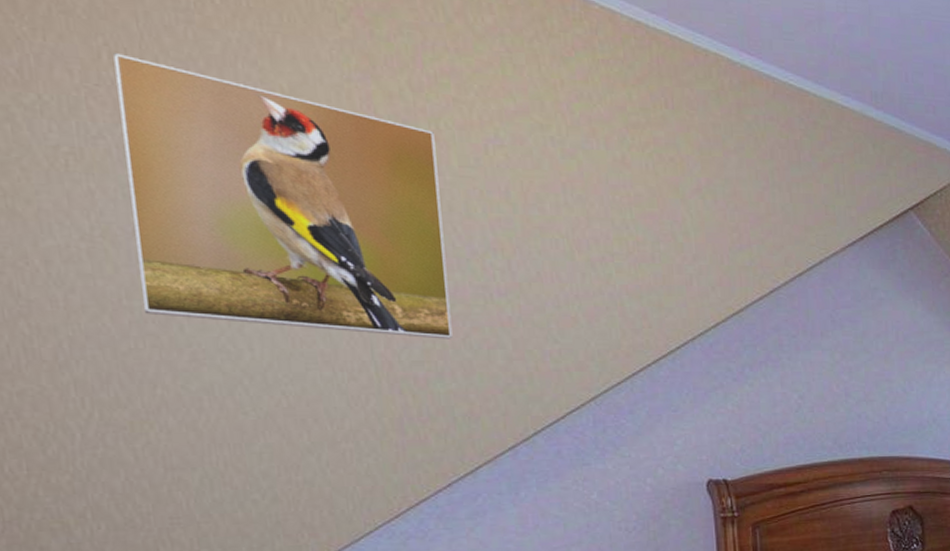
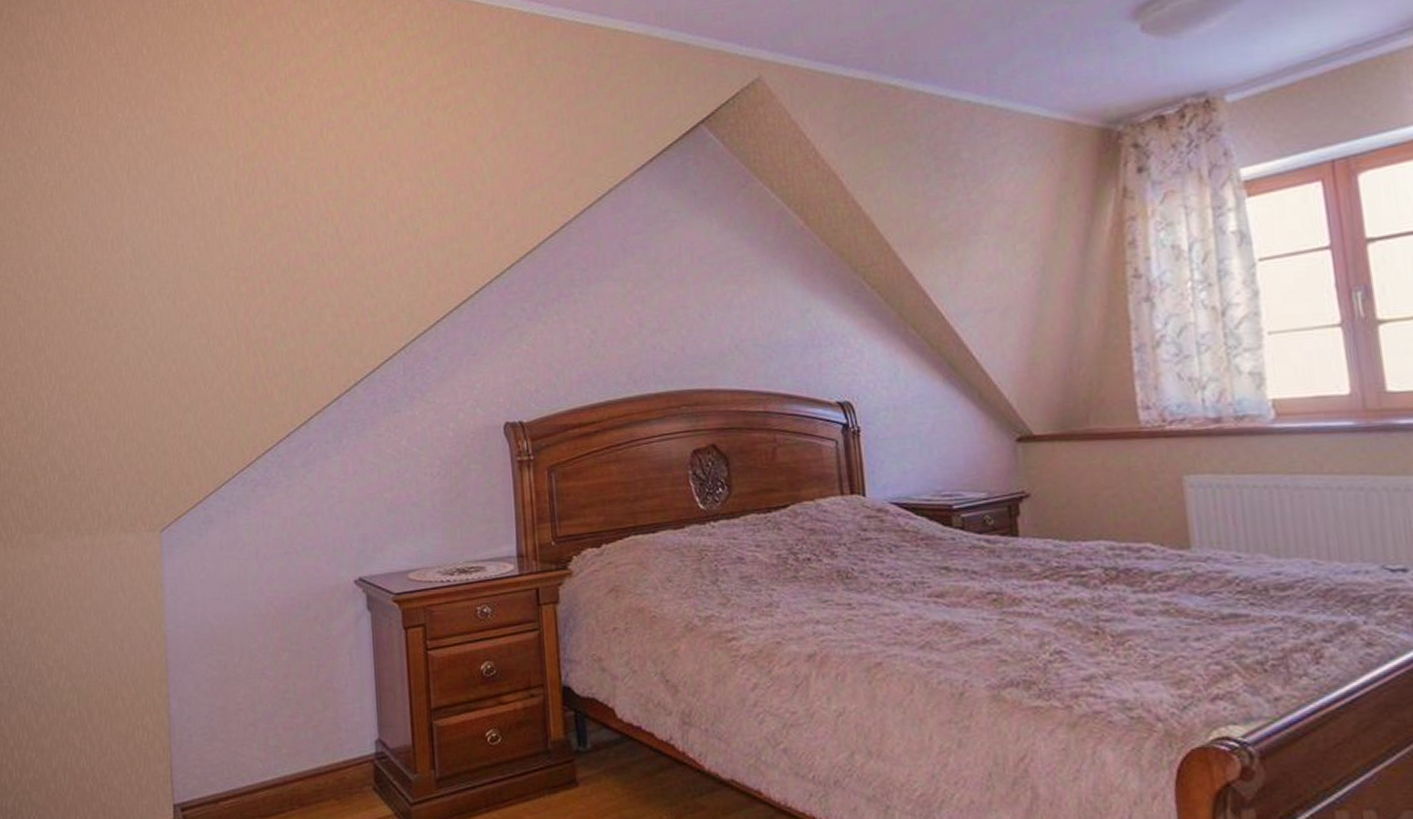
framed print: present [113,53,453,339] -> none [82,106,293,304]

